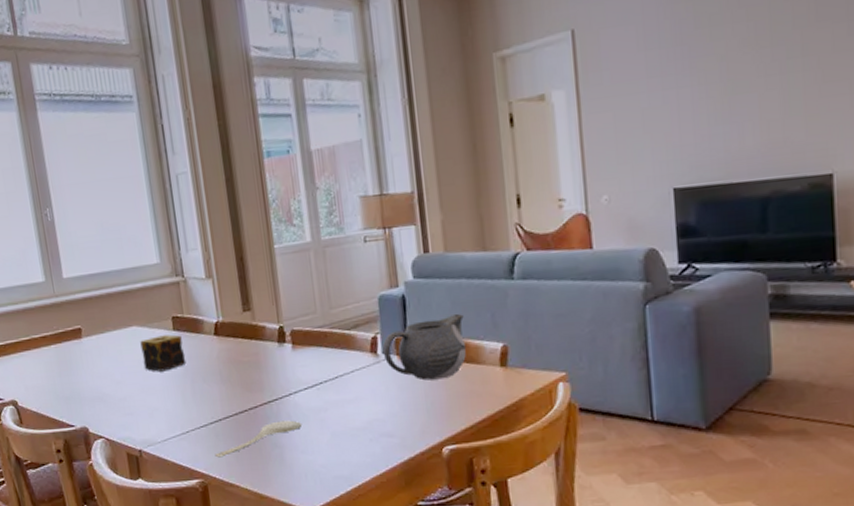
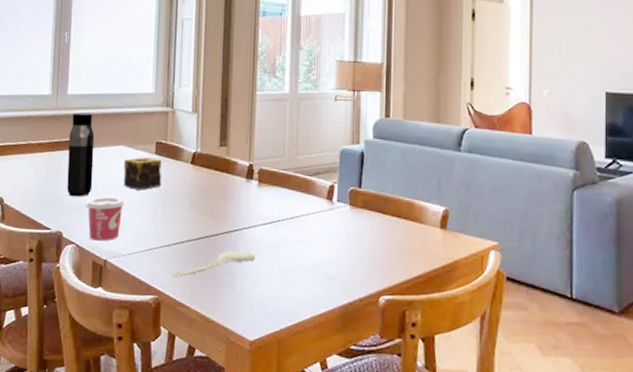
water bottle: none [73,295,111,389] -> present [67,112,95,197]
cup: none [107,382,150,432] -> present [85,196,125,241]
teapot: present [382,314,467,381] -> none [337,175,413,233]

